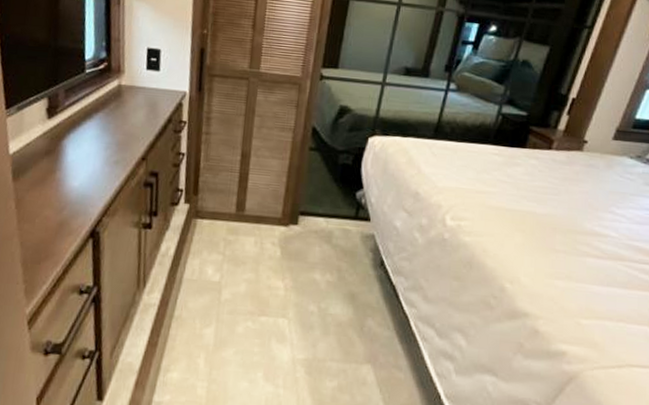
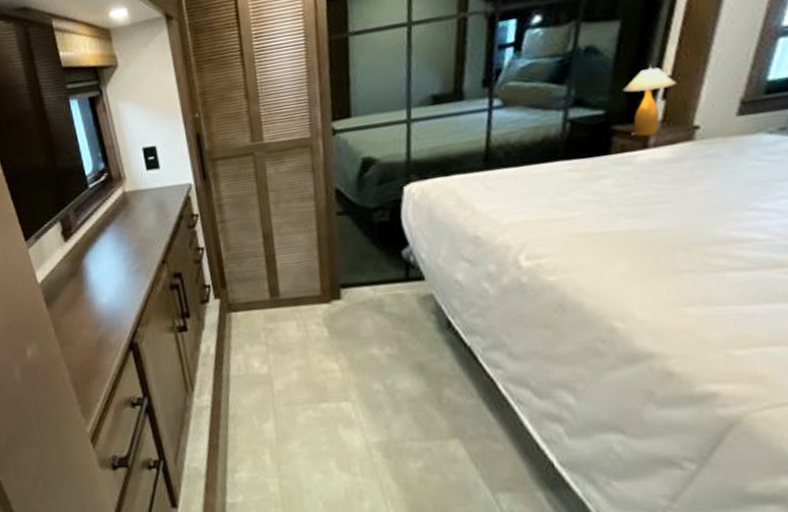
table lamp: none [542,85,579,140] -> present [623,64,677,137]

